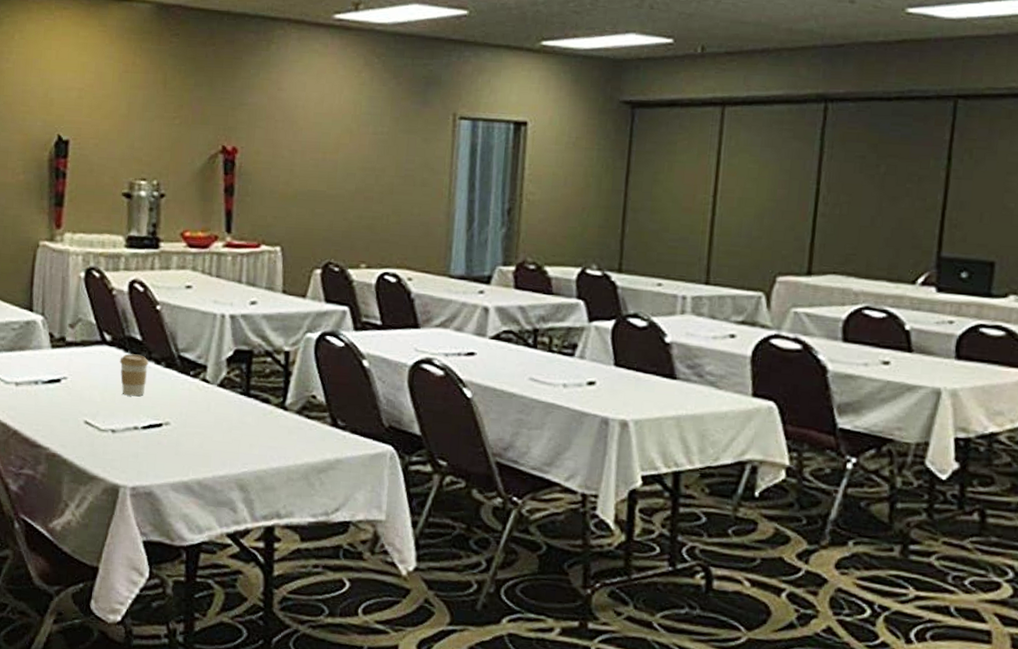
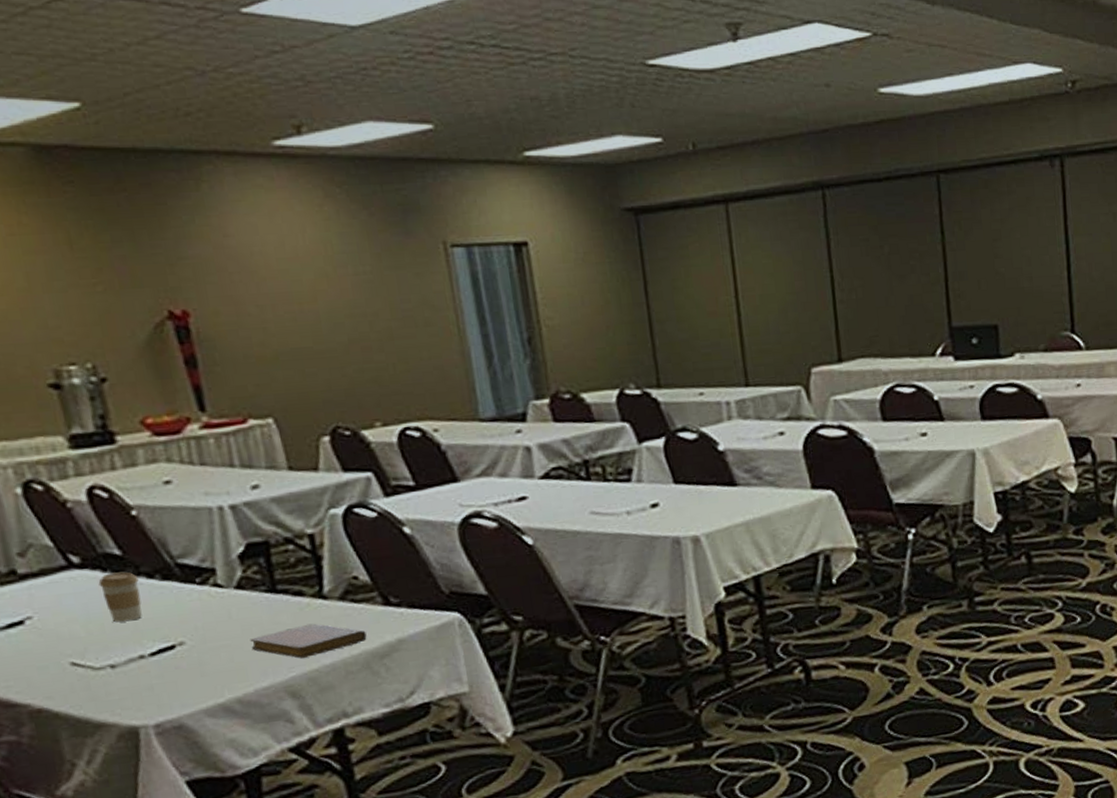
notebook: none [218,428,312,458] -> present [250,623,367,658]

